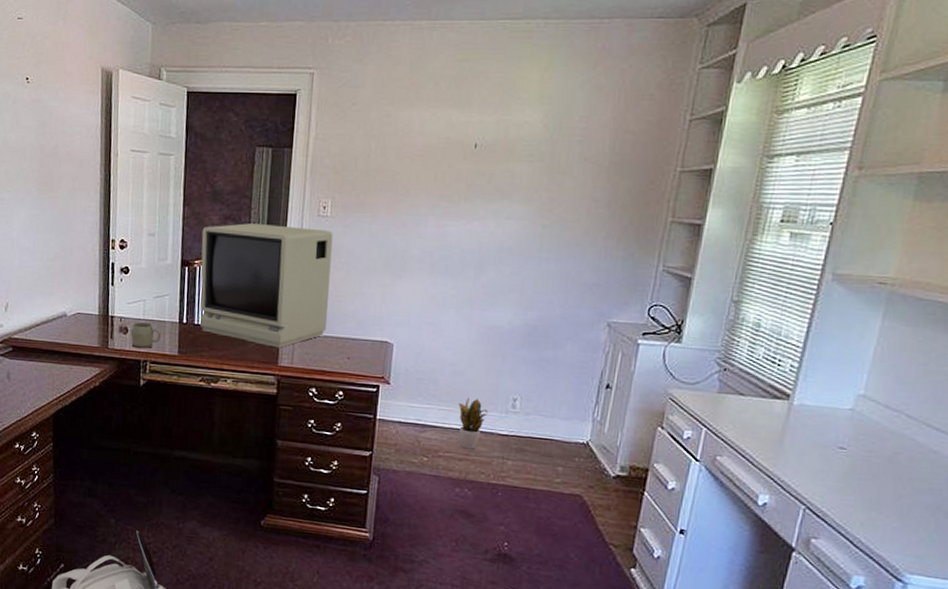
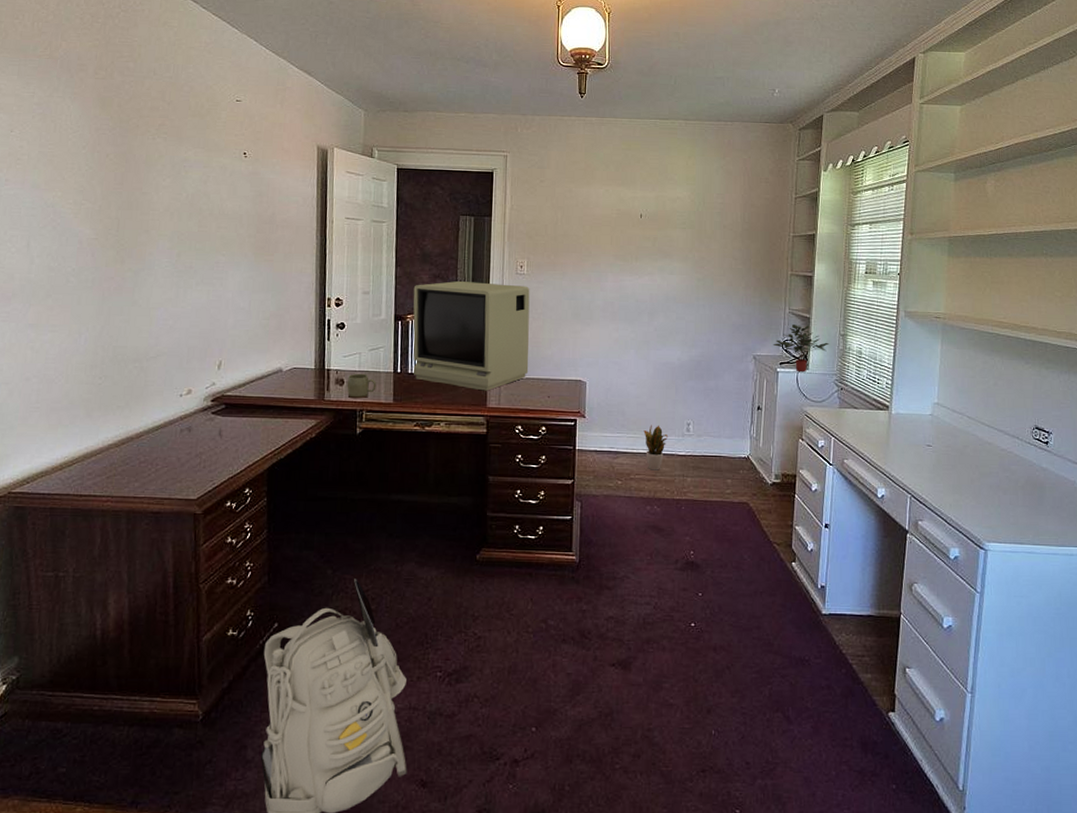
potted plant: none [635,286,714,345] -> present [773,325,829,371]

